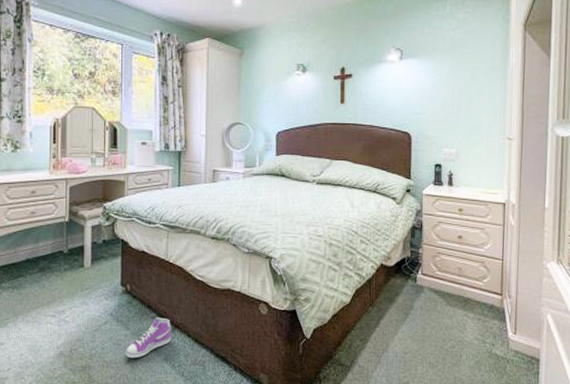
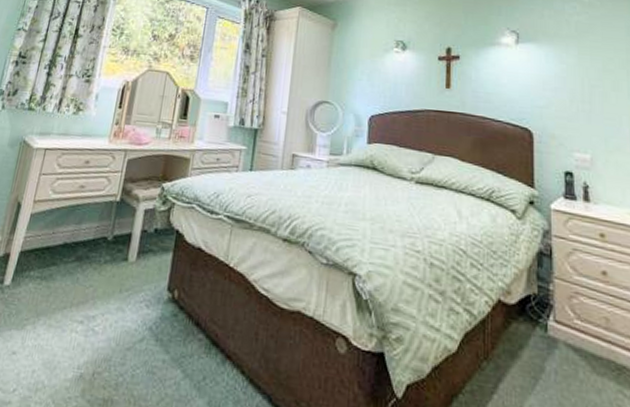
sneaker: present [125,317,171,359] -> none [159,340,222,397]

